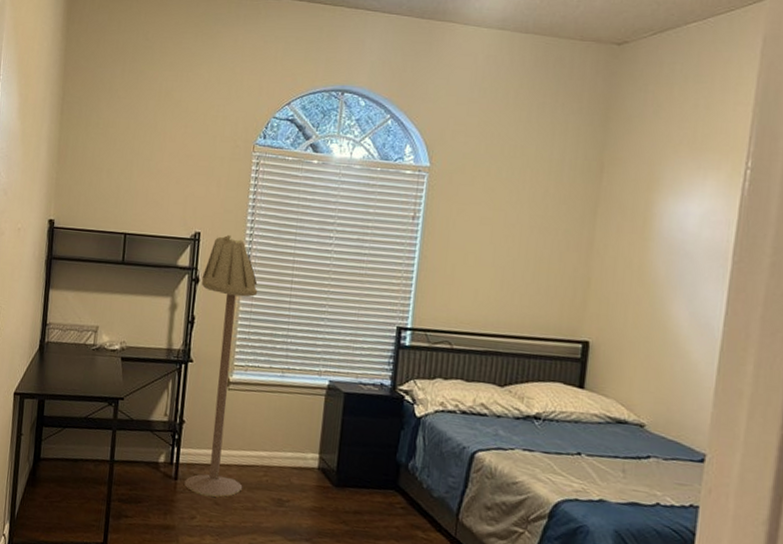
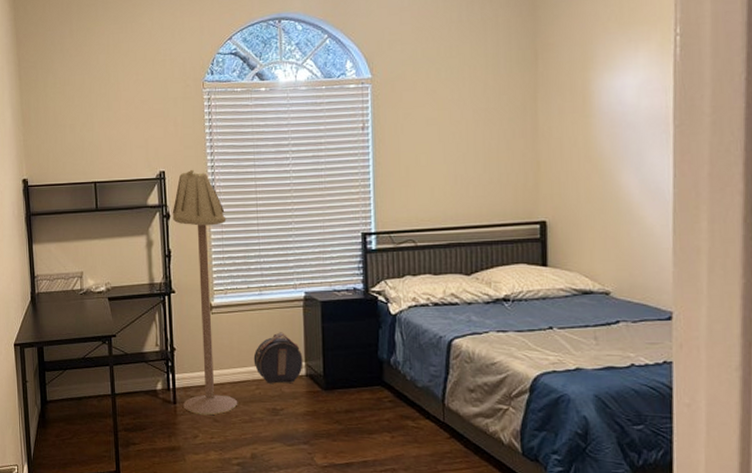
hat box: none [265,419,318,475] -> present [253,332,303,384]

